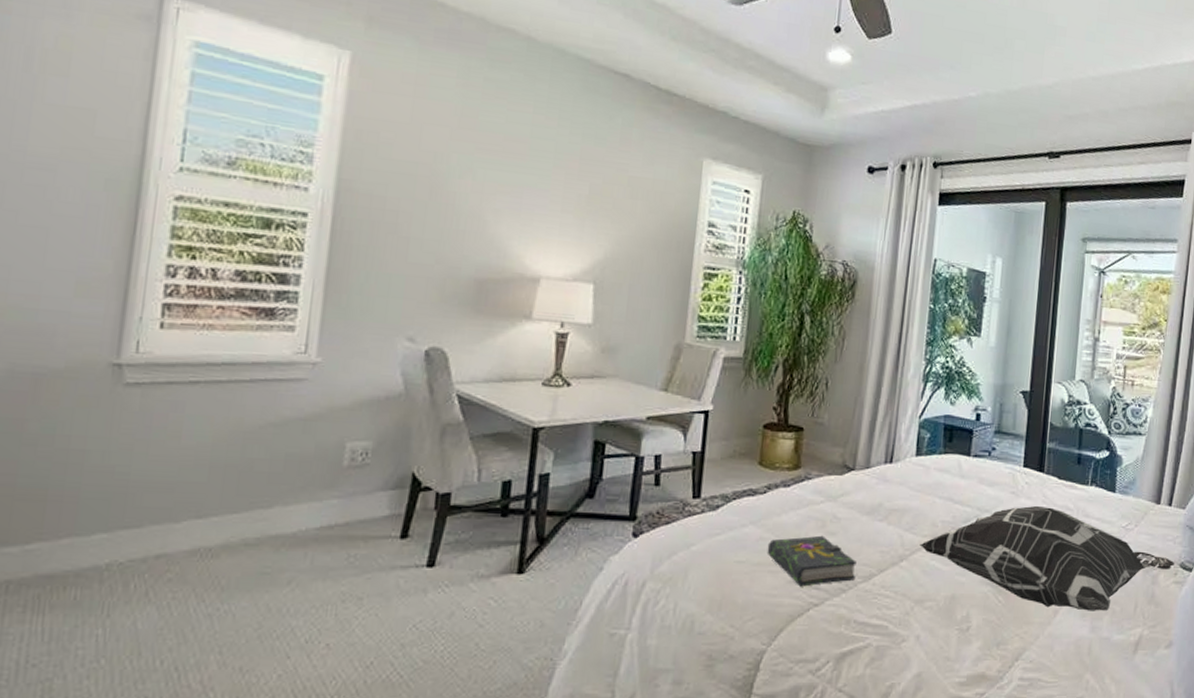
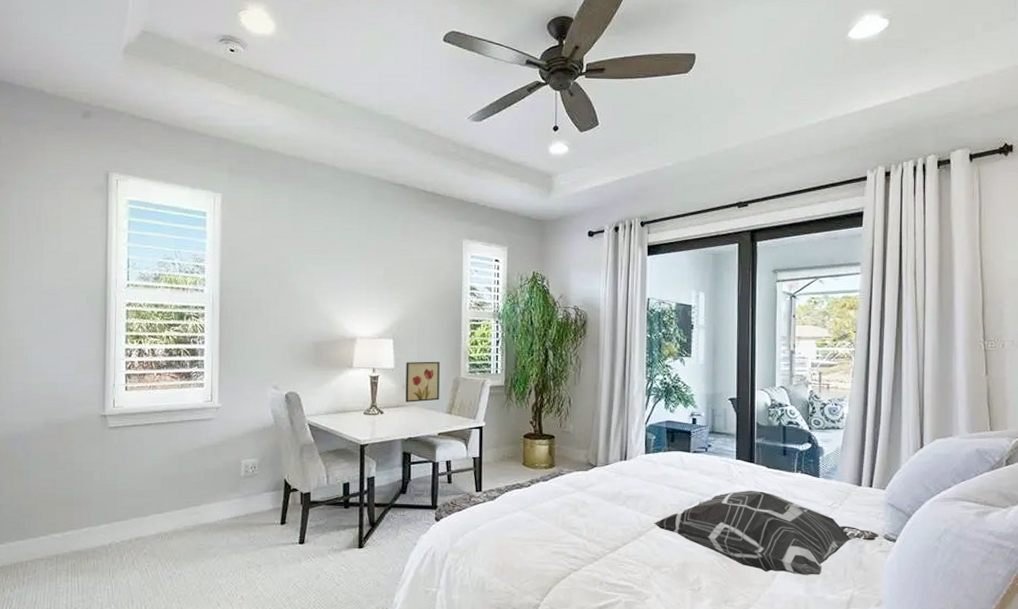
wall art: none [604,316,658,373] -> present [405,361,440,402]
book: present [767,535,857,587] -> none [534,517,604,556]

